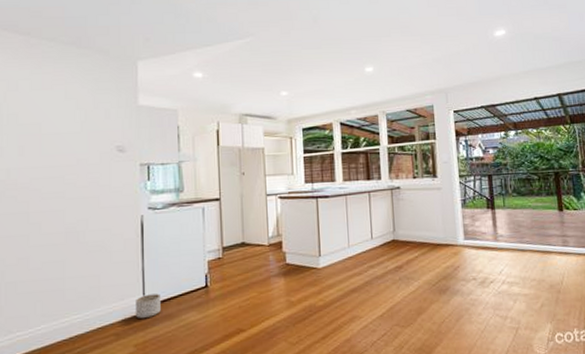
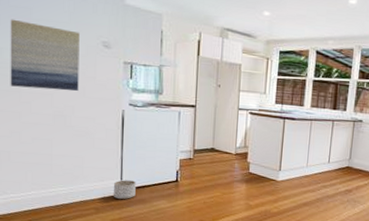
wall art: none [17,137,93,208] -> present [10,19,80,91]

